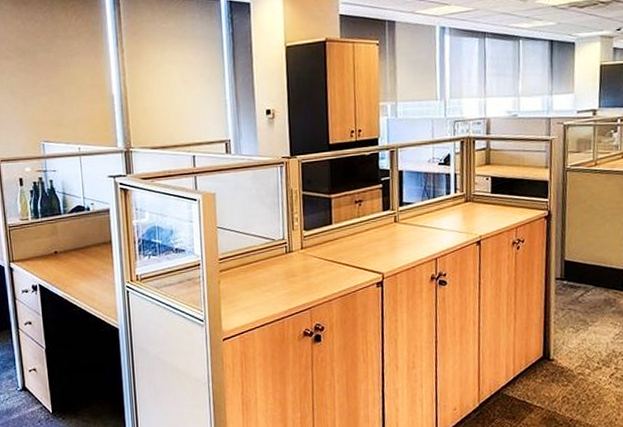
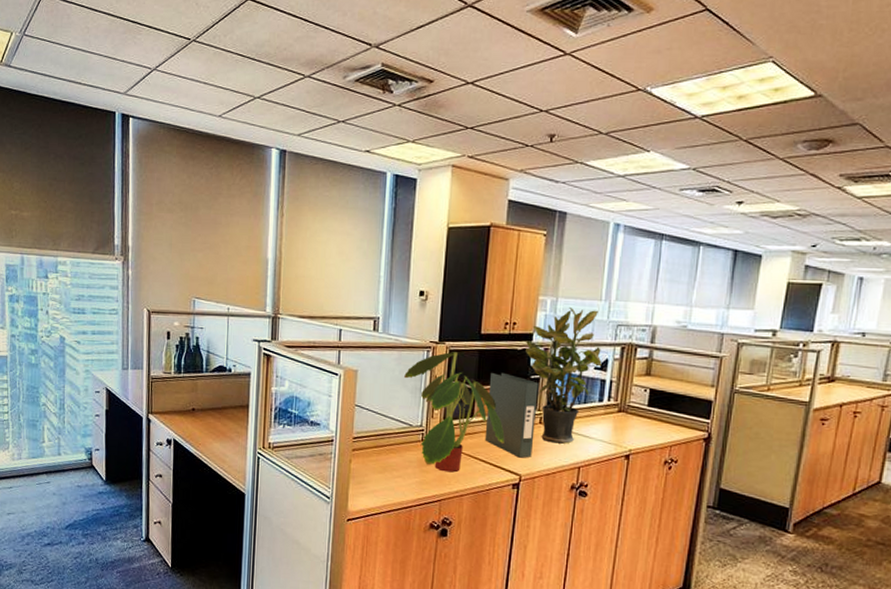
plant: none [261,164,364,280] -> present [404,351,505,473]
binder: none [343,178,391,257] -> present [484,372,539,458]
potted plant: none [373,109,445,239] -> present [526,306,602,444]

